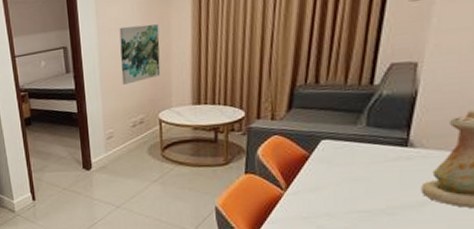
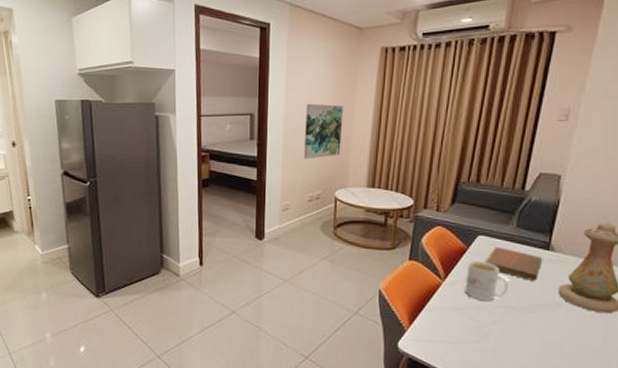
mug: none [309,166,362,207] -> present [464,261,509,301]
notebook: none [330,149,401,182] -> present [484,246,543,281]

